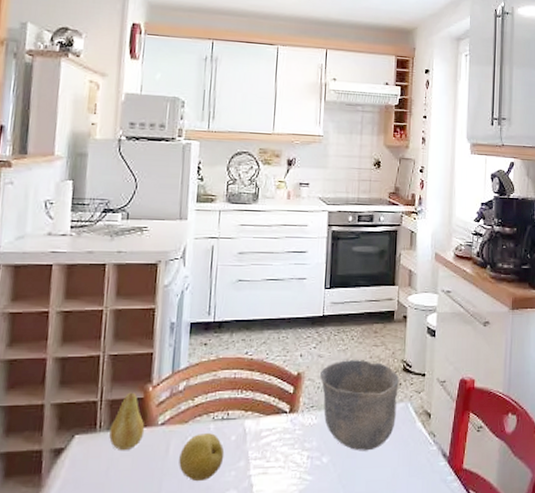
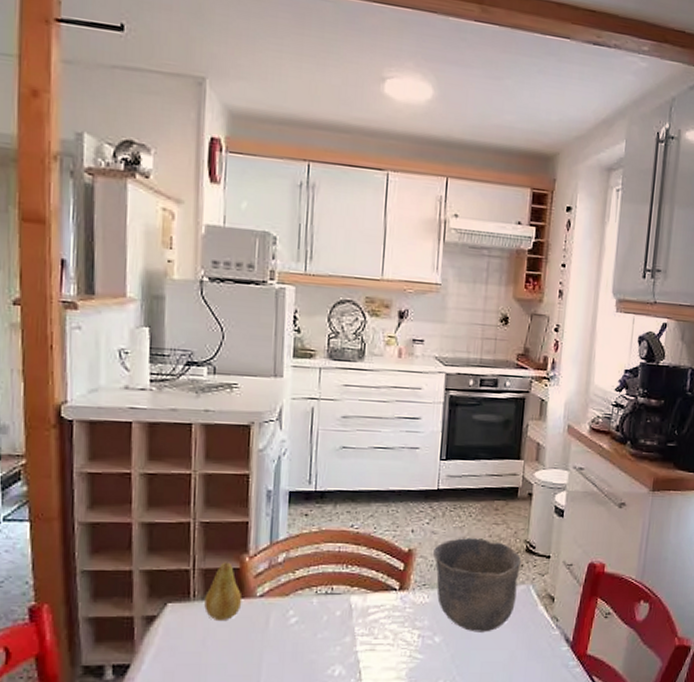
fruit: present [179,433,225,482] -> none [280,607,329,655]

